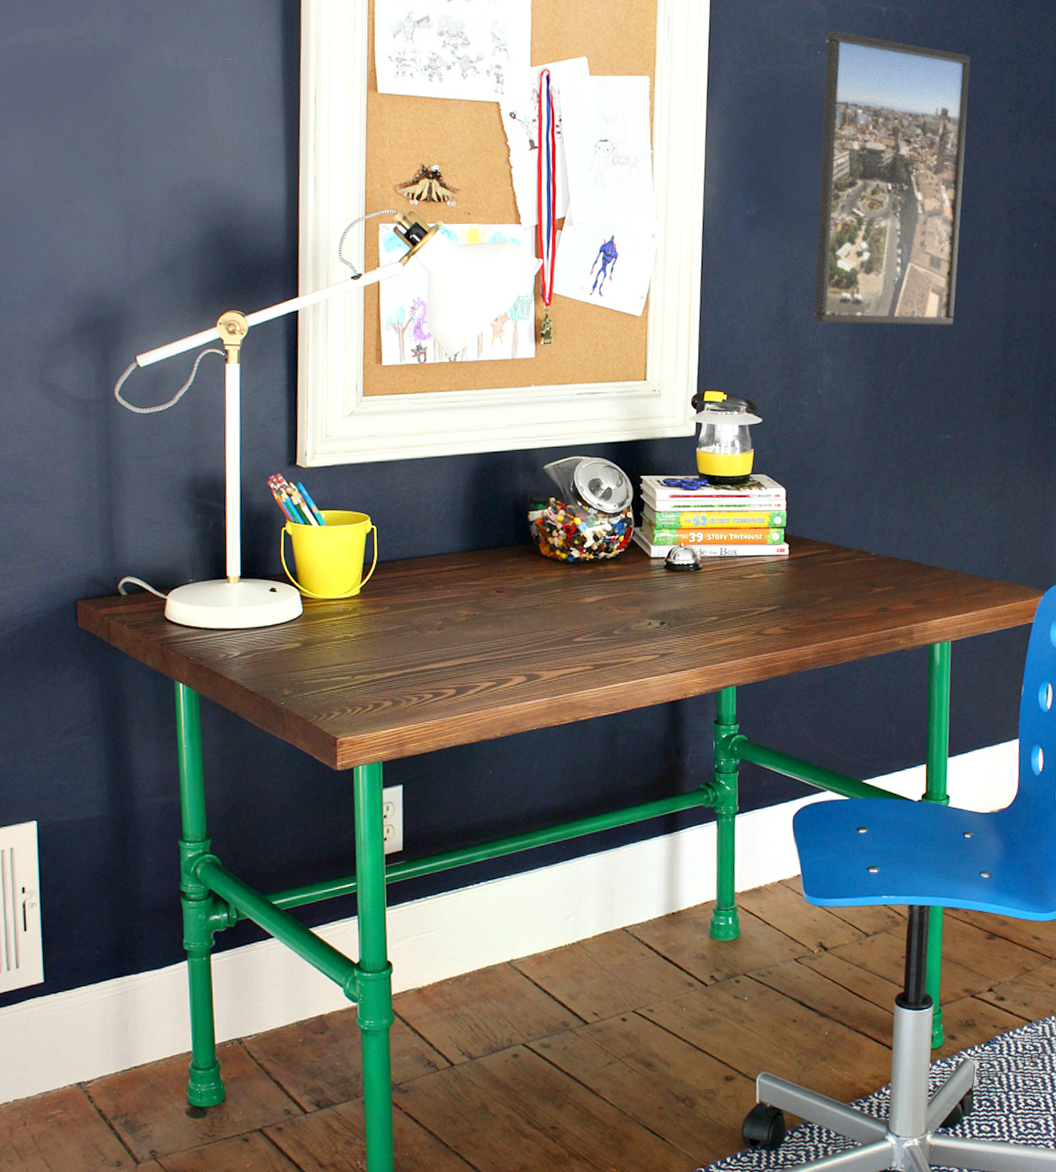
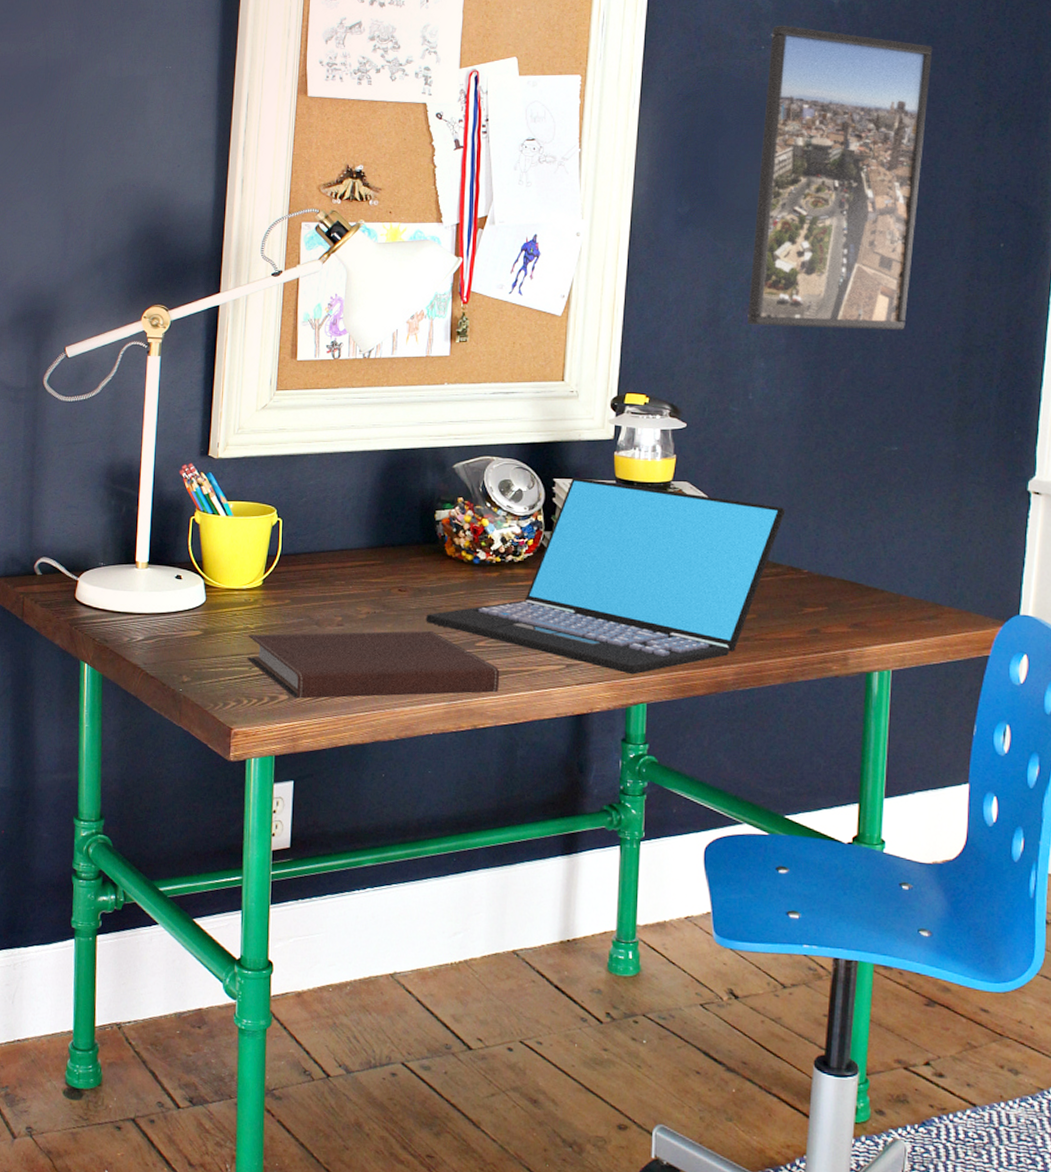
notebook: none [348,629,598,704] -> present [247,630,500,699]
laptop: none [524,474,854,660] -> present [426,478,786,675]

